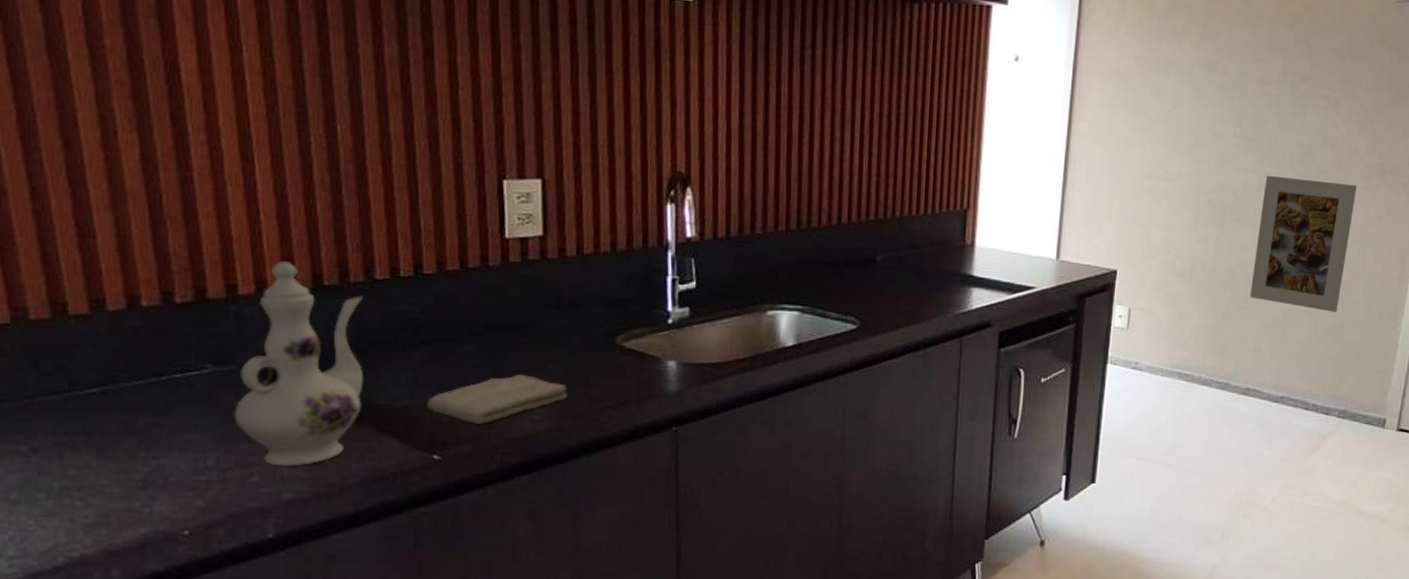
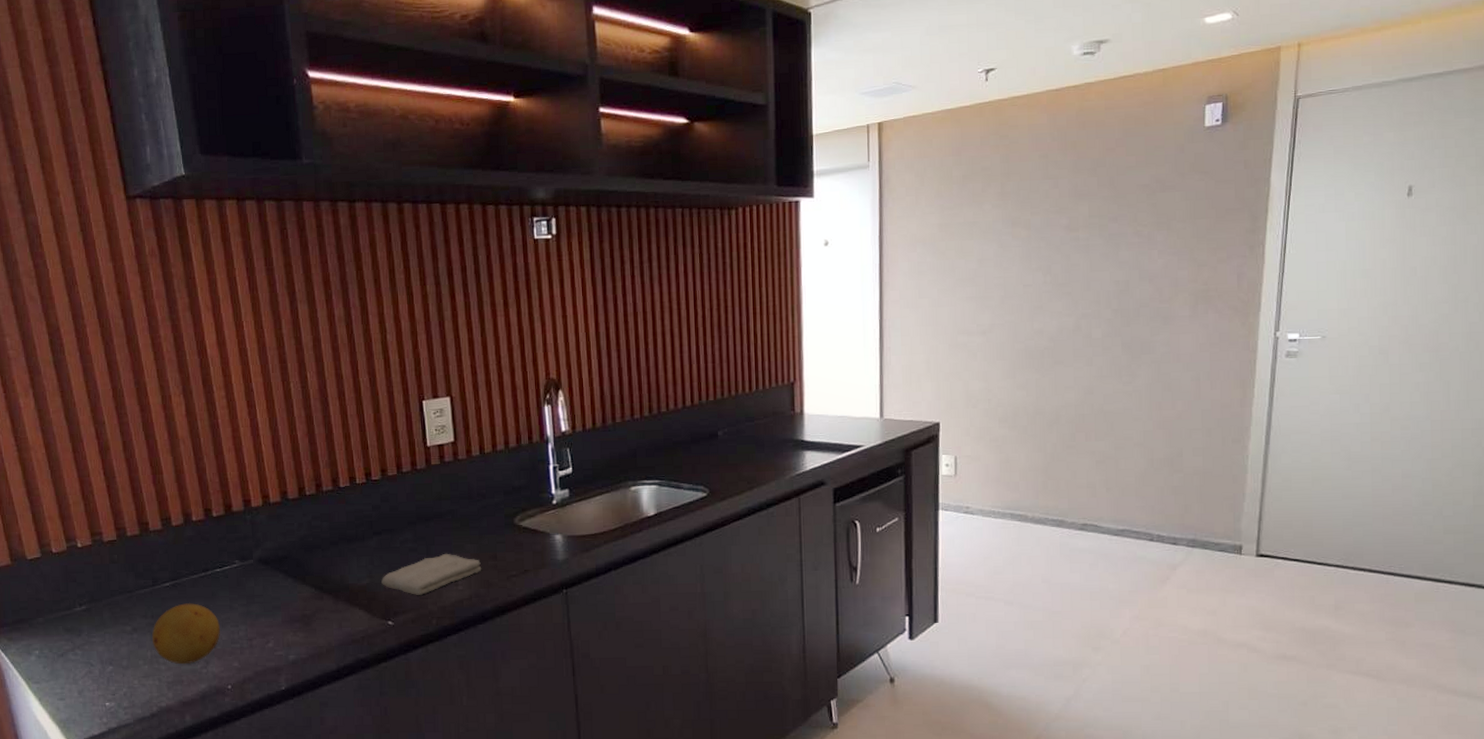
fruit: none [63,418,176,501] -> present [152,603,220,665]
ewer: present [234,261,364,467] -> none [255,479,337,635]
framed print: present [1250,175,1357,312] -> none [1077,314,1183,443]

